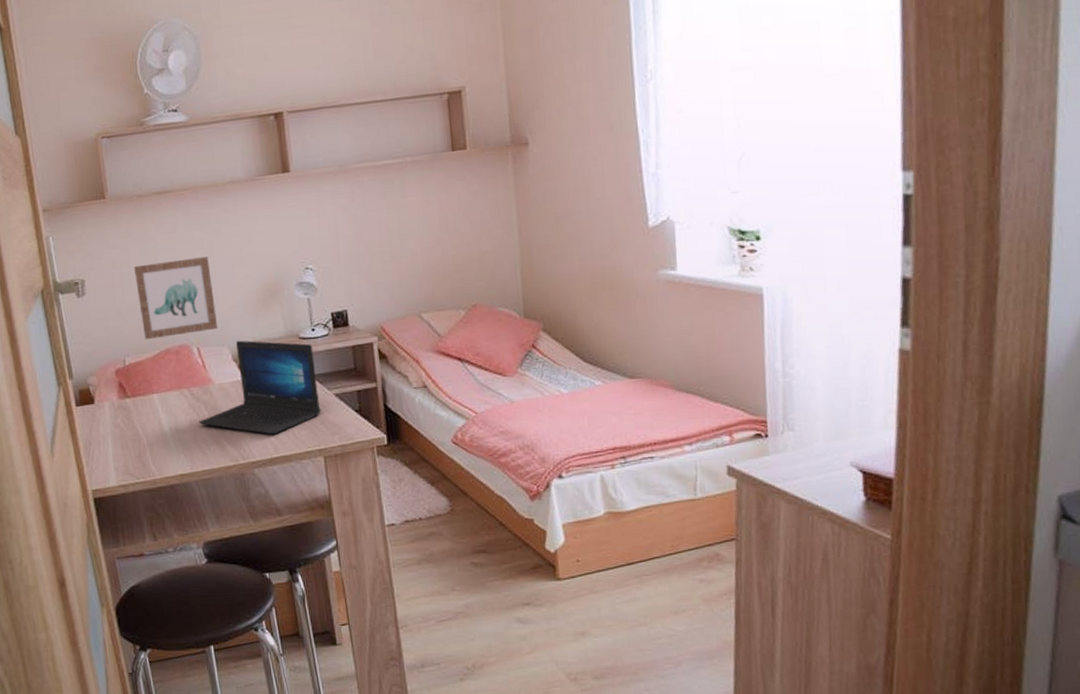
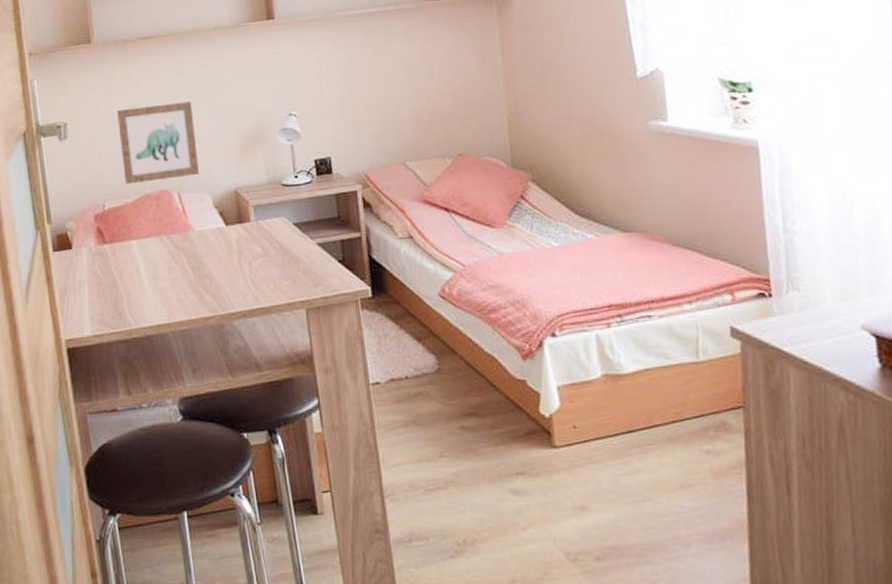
laptop: present [199,340,321,435] -> none [178,186,303,285]

